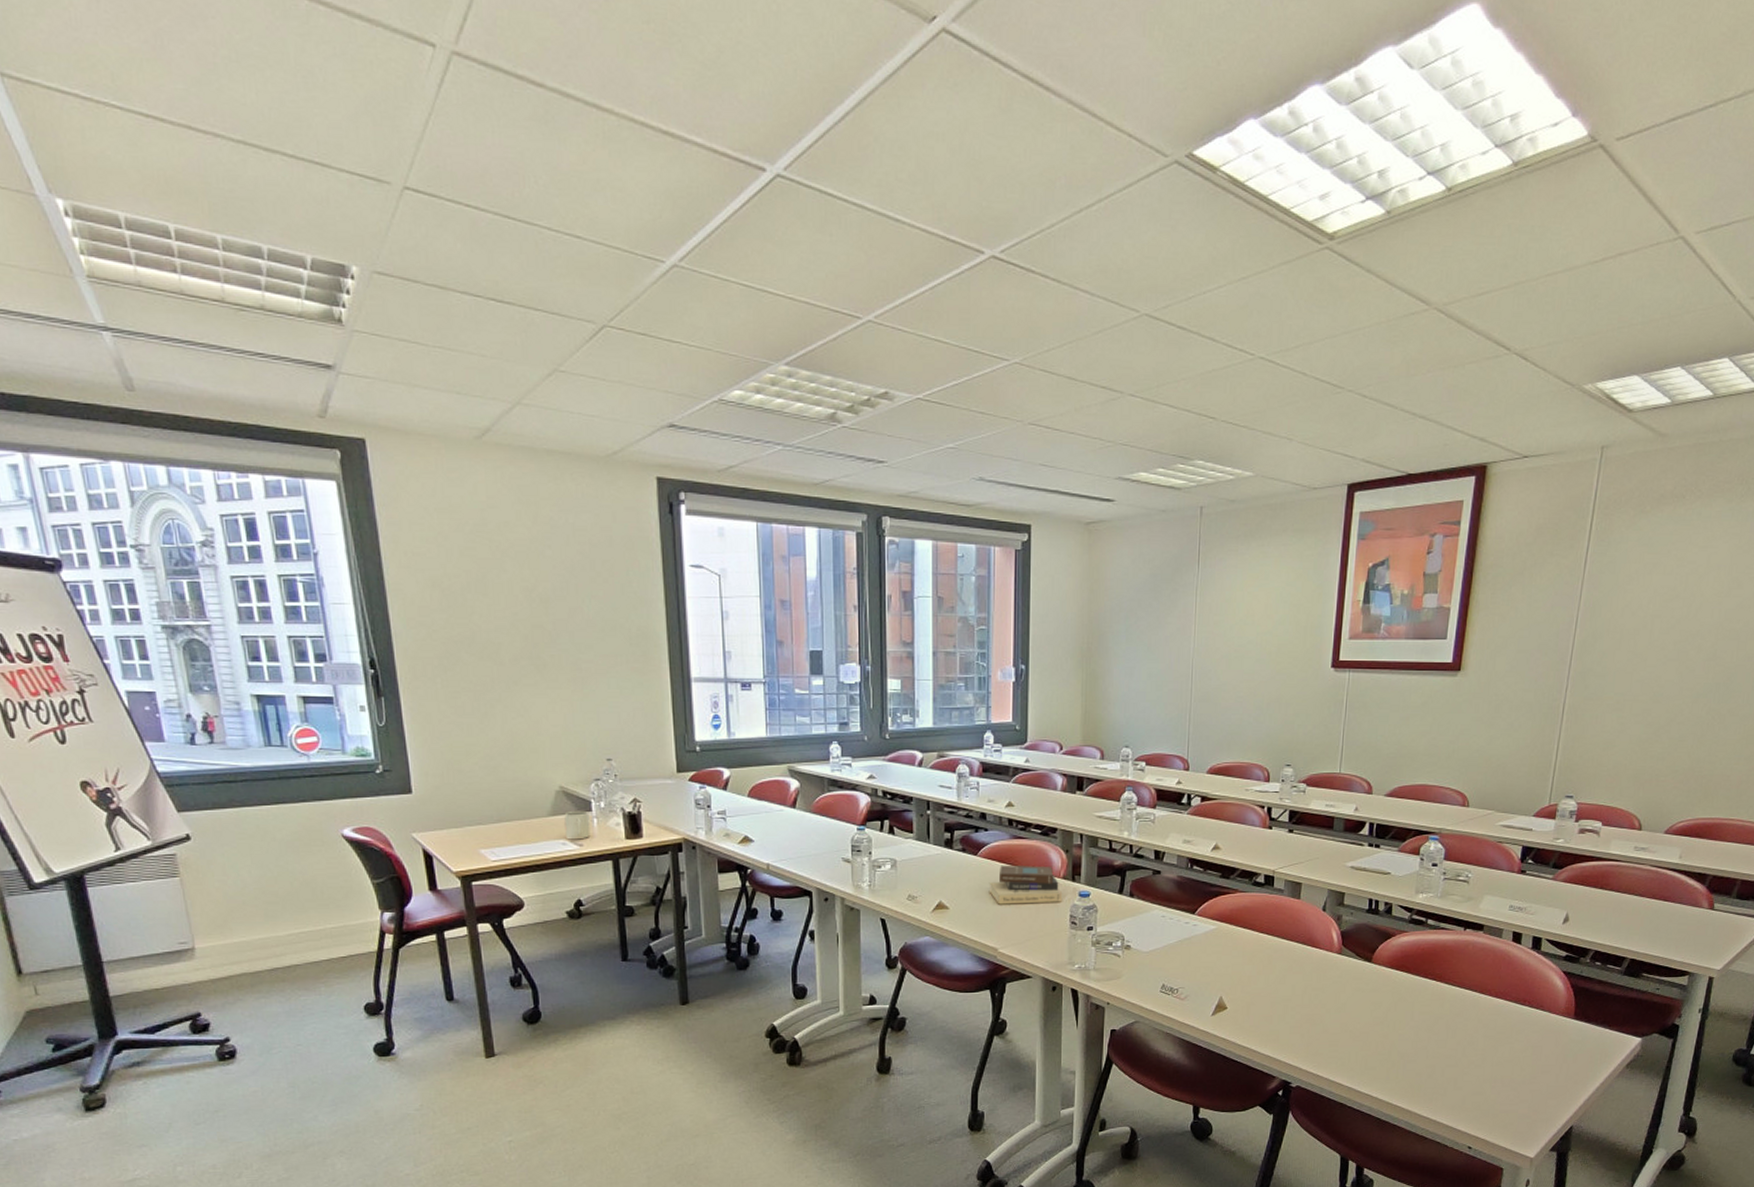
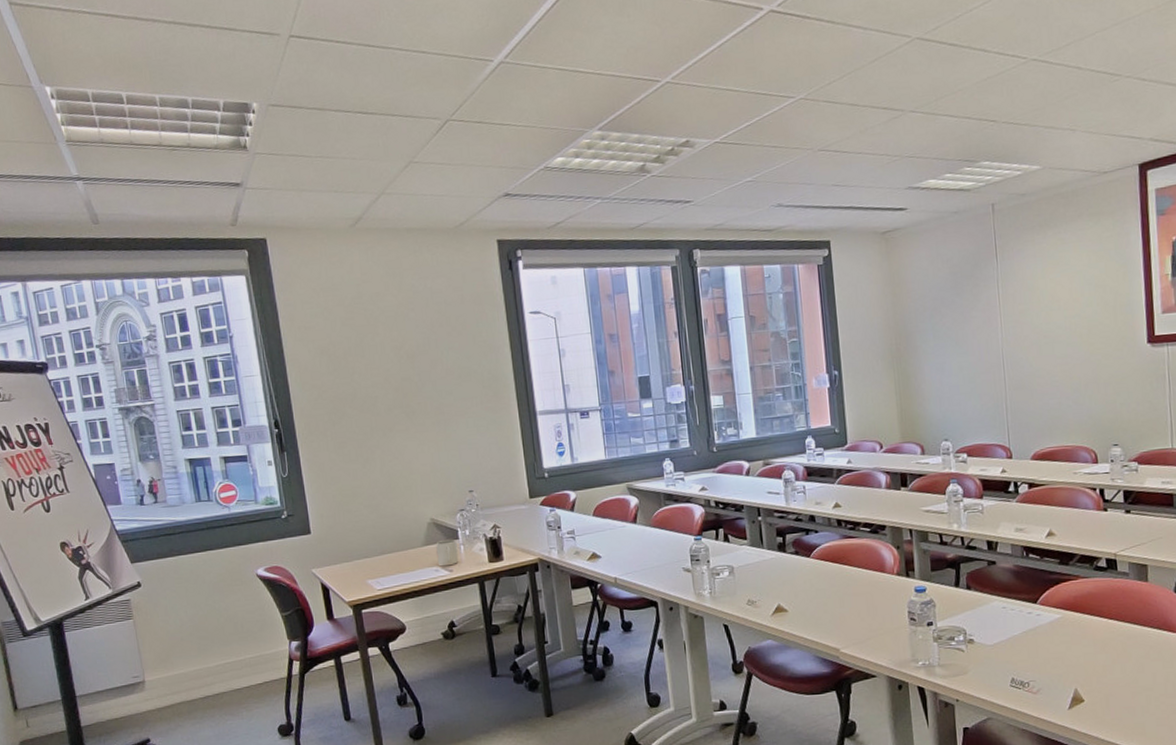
books: present [989,865,1063,905] -> none [825,564,899,605]

